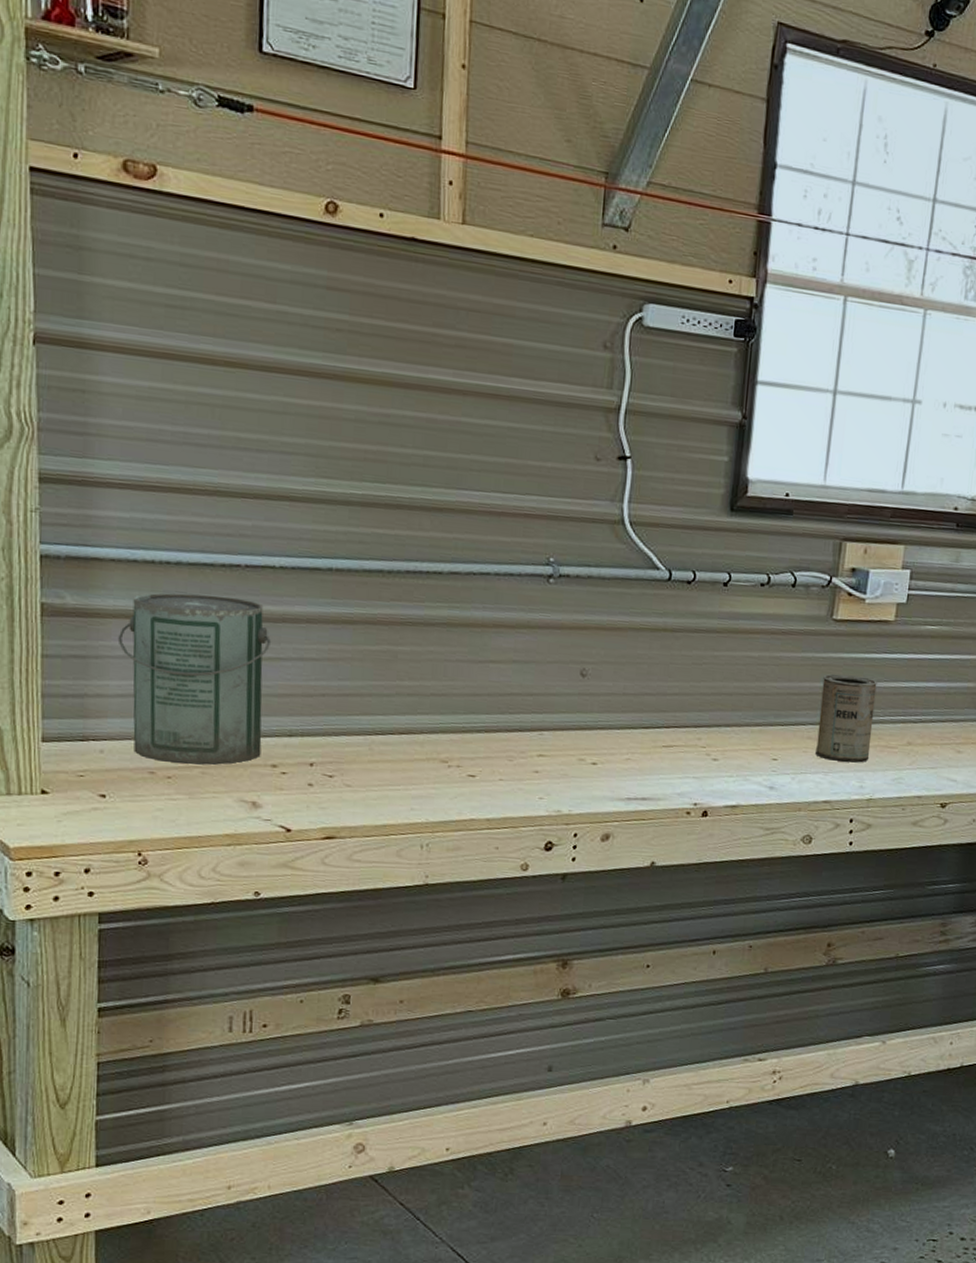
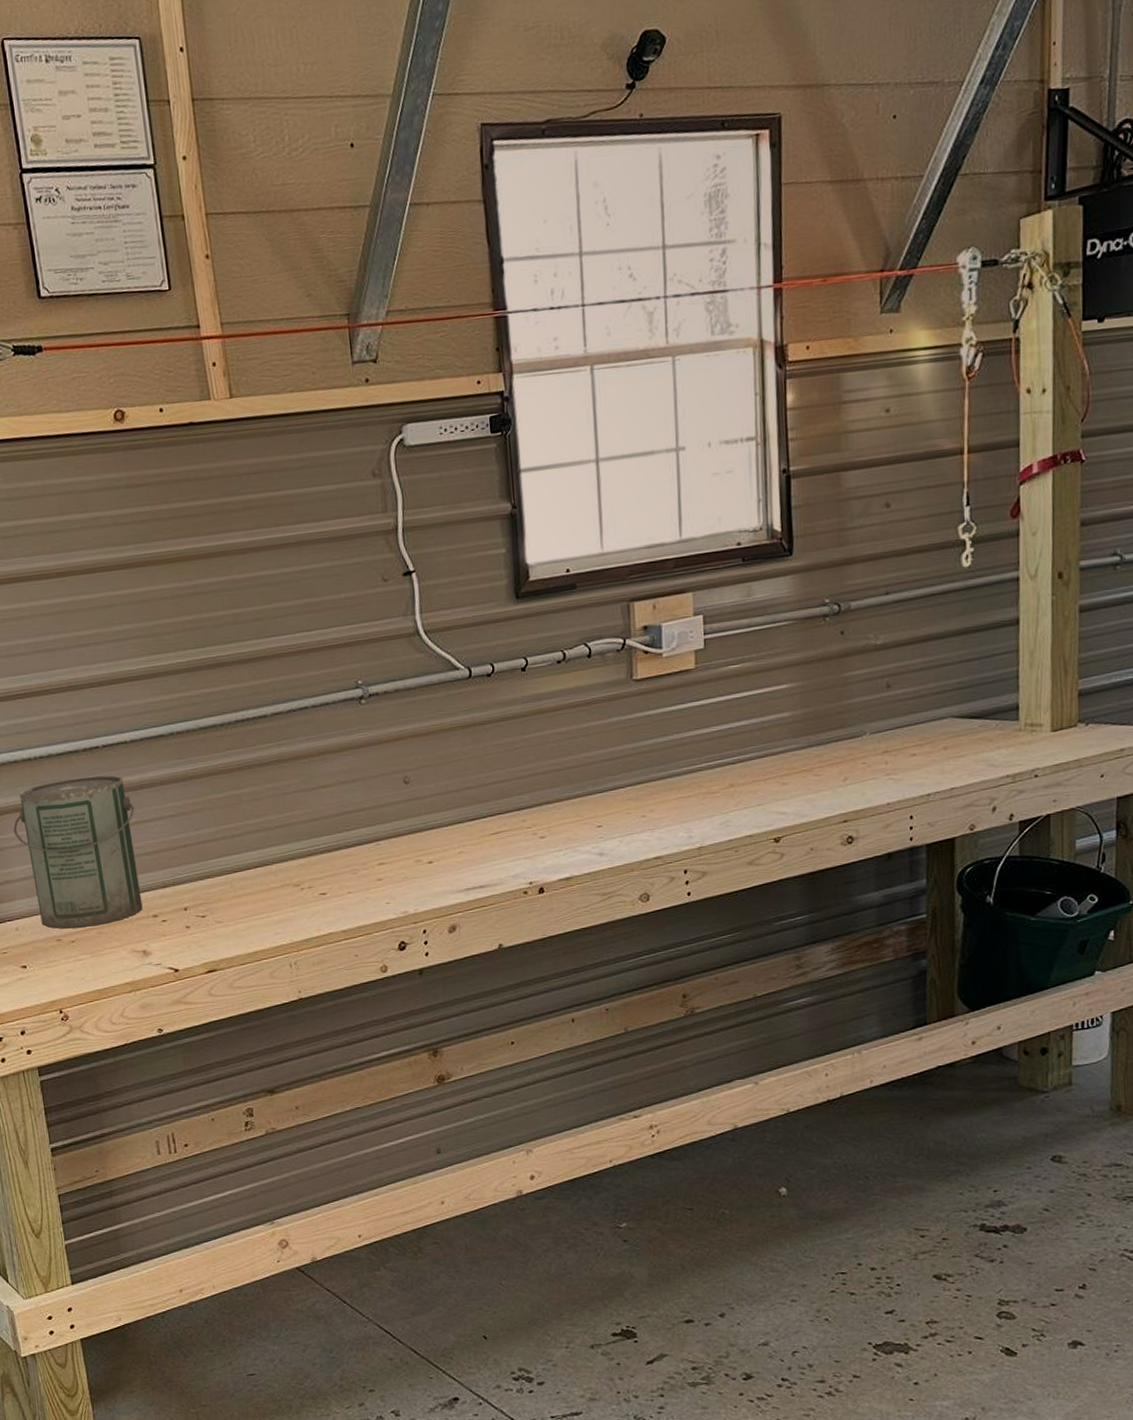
paint can: present [816,673,877,763] -> none [633,729,693,817]

